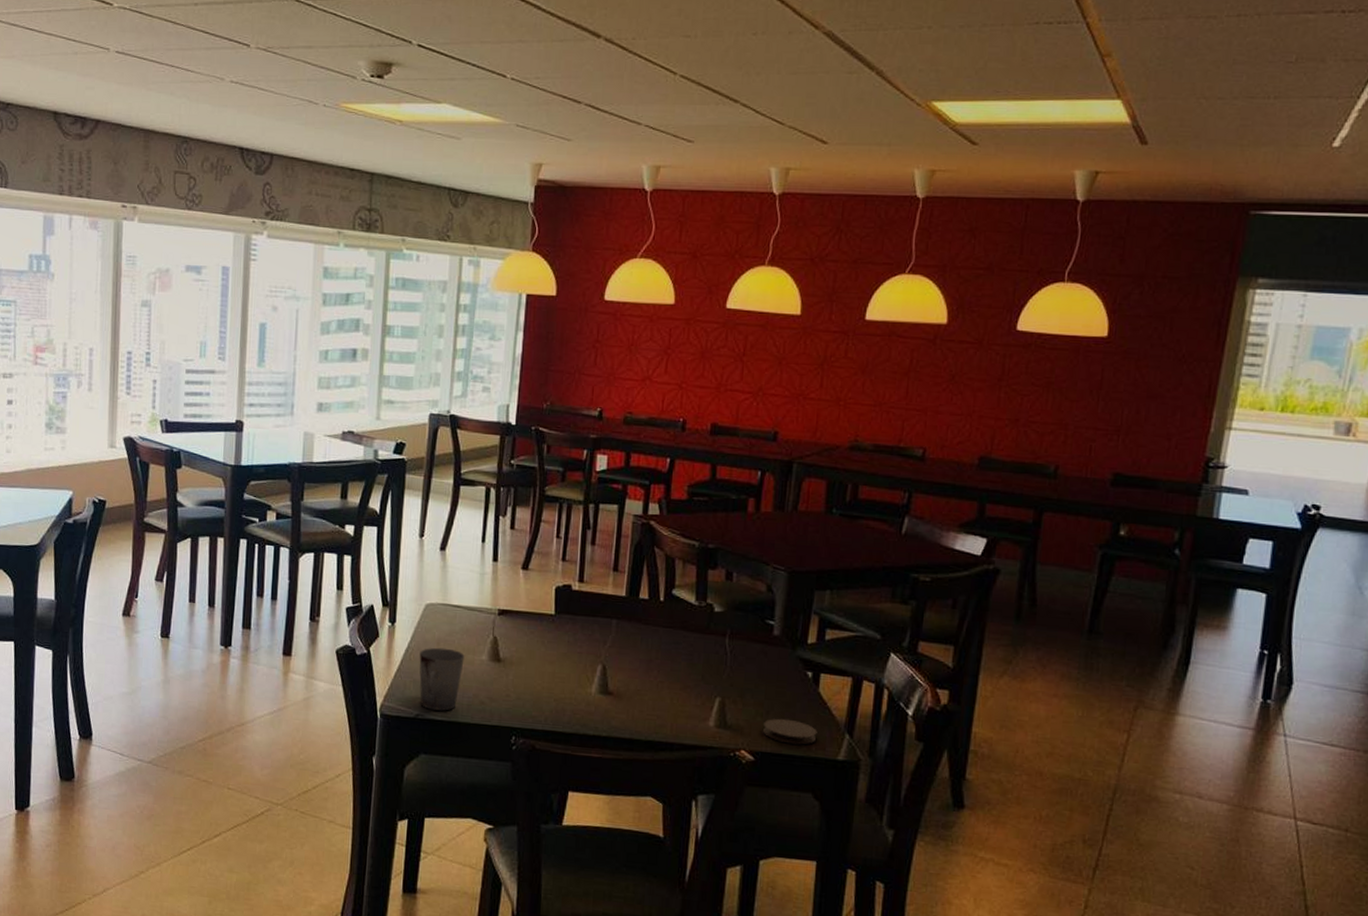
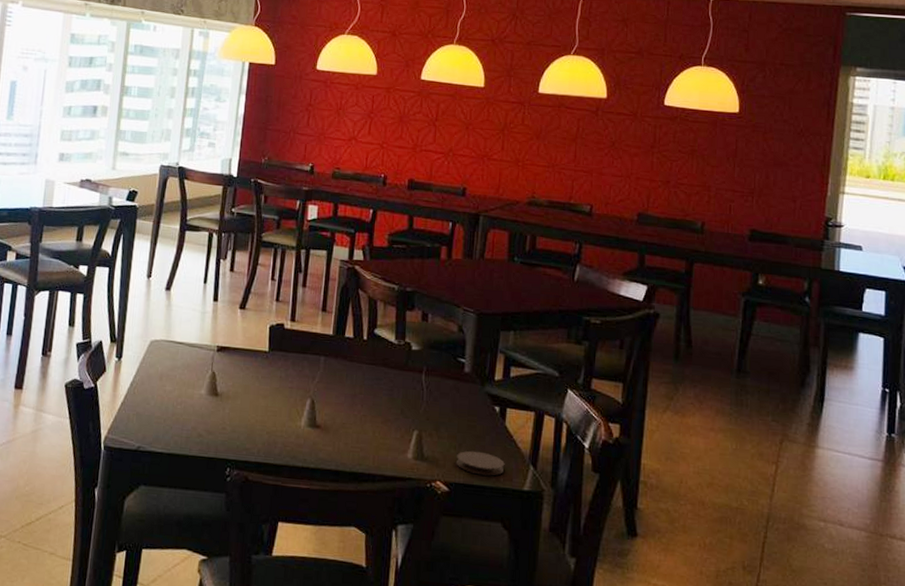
cup: present [419,647,465,711] -> none [141,381,185,443]

